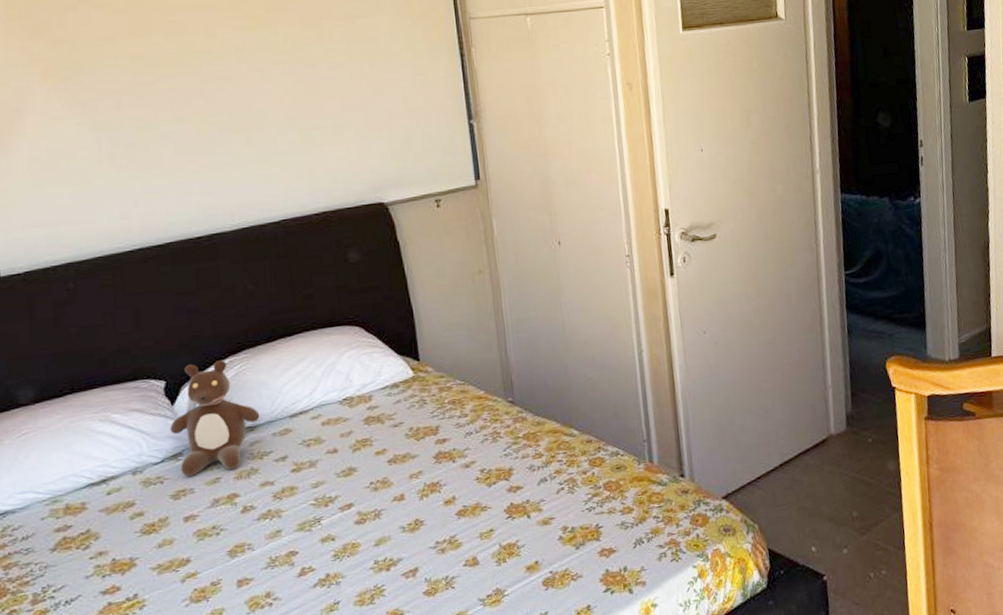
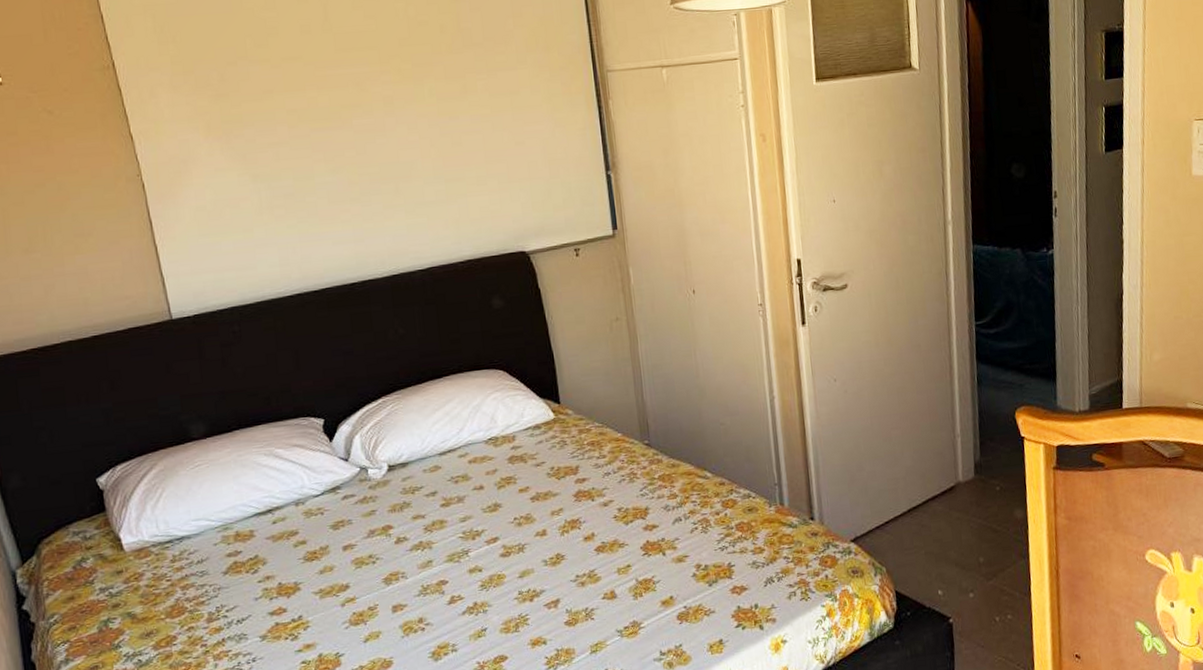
stuffed animal: present [170,360,260,477] -> none [329,400,412,509]

